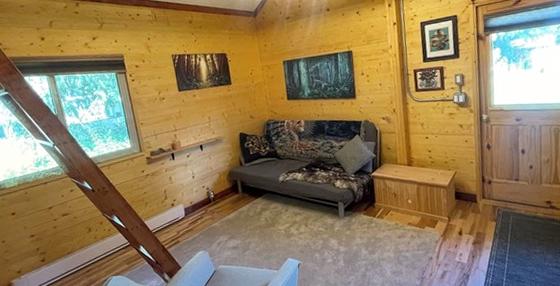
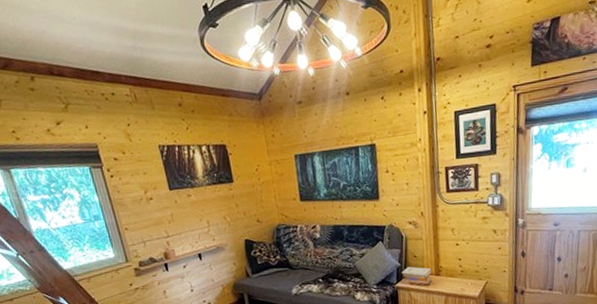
books: none [376,157,404,176] -> present [401,266,432,286]

